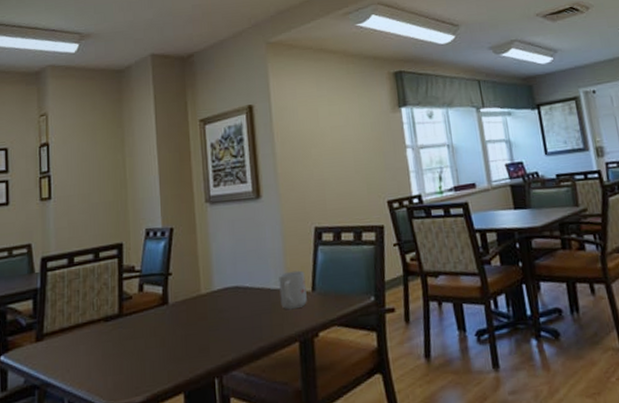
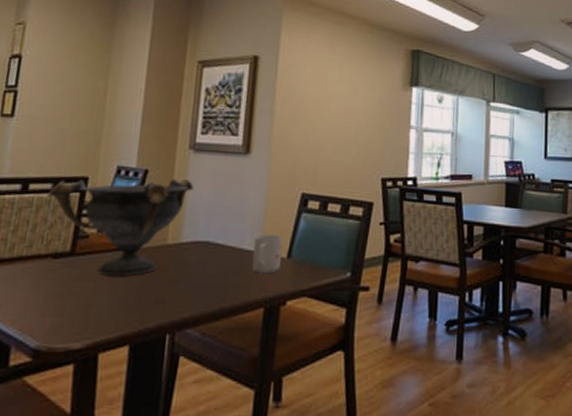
decorative bowl: none [90,231,216,331] -> present [47,179,194,276]

